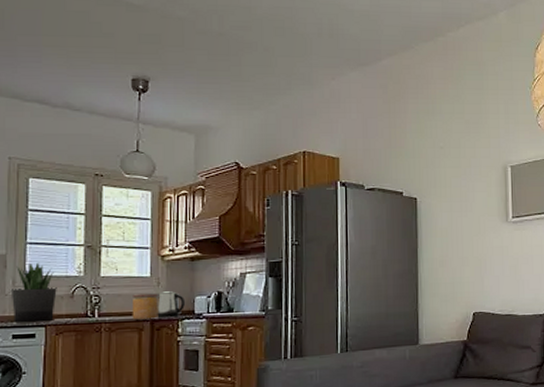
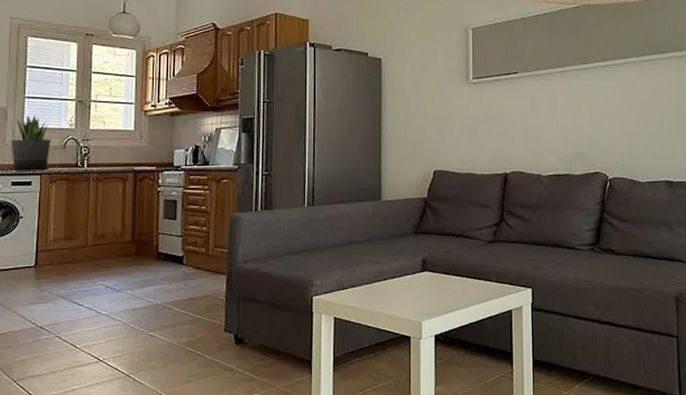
jar: present [131,293,158,320] -> none [117,146,141,170]
kettle: present [157,291,186,319] -> none [140,144,166,170]

